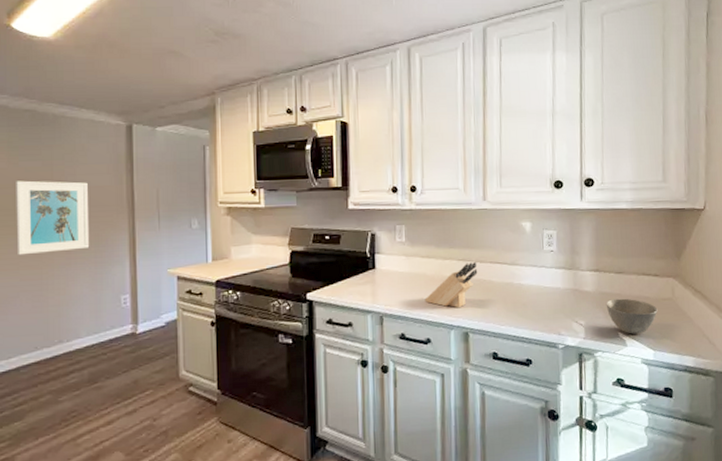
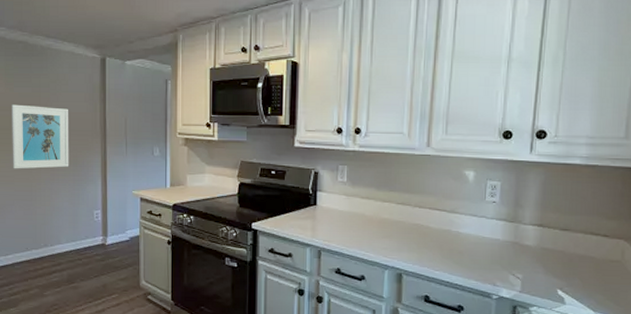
knife block: present [424,261,478,308] -> none [361,206,416,250]
bowl: present [606,298,658,334] -> none [546,255,603,293]

